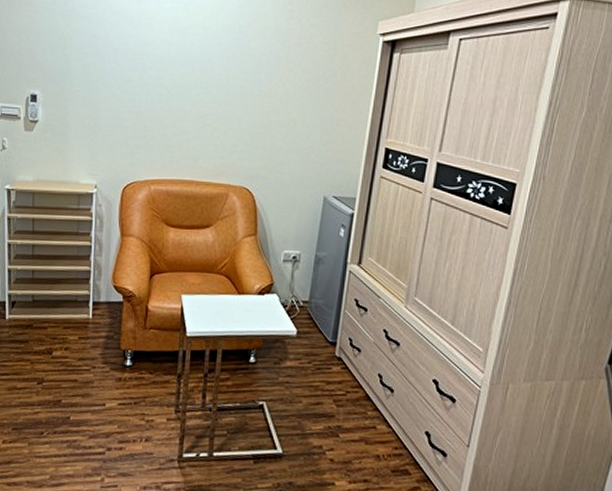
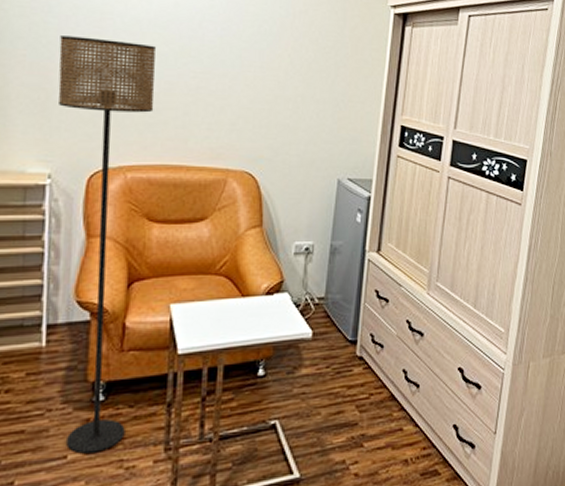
floor lamp: none [102,74,174,405] -> present [58,36,156,454]

